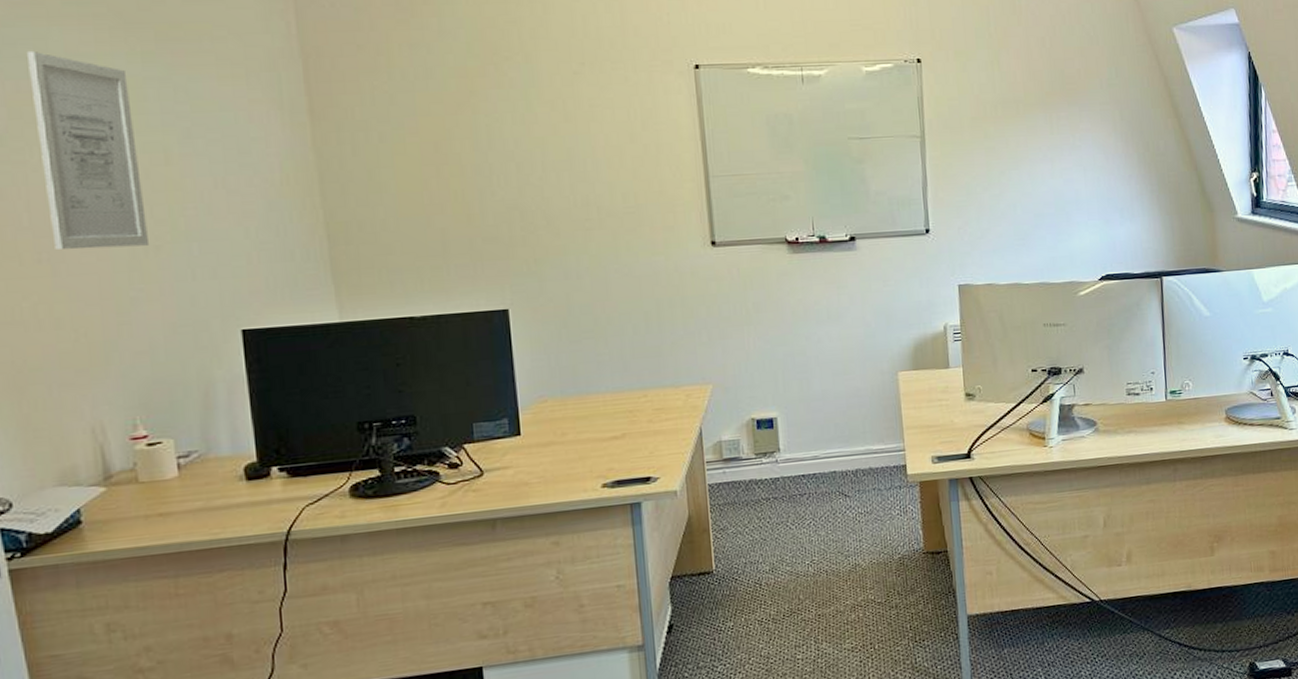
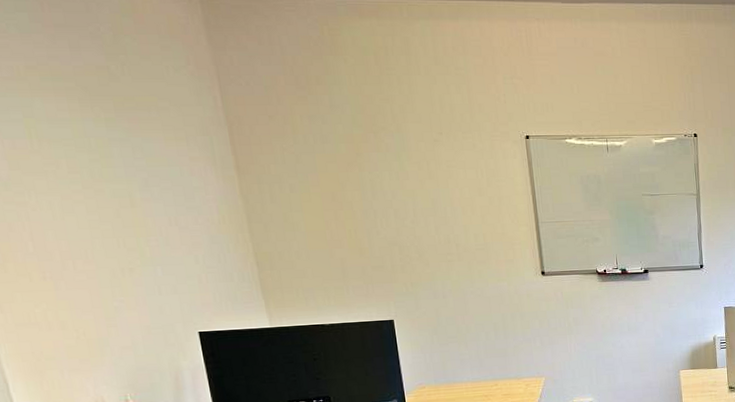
wall art: present [28,50,148,250] -> none [18,116,124,270]

